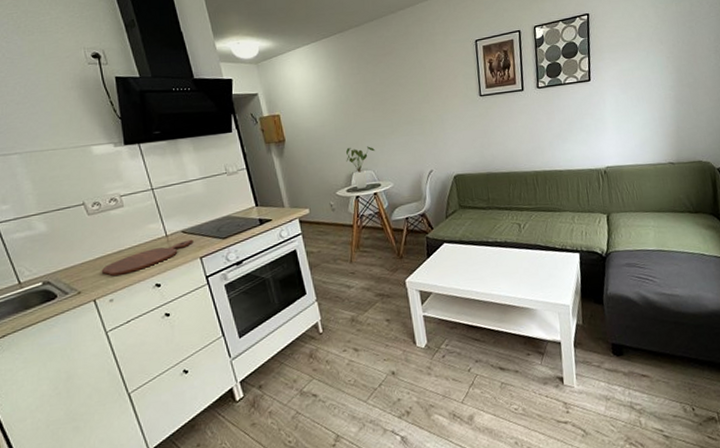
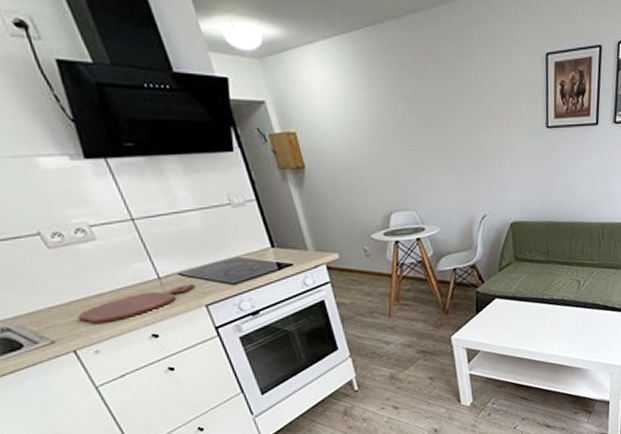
house plant: present [345,146,375,190] -> none [382,181,418,234]

